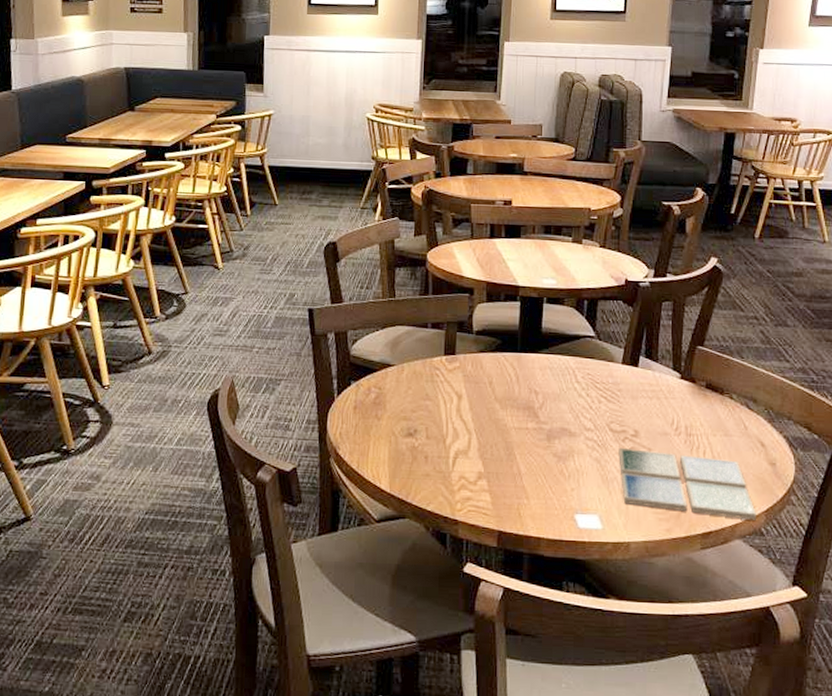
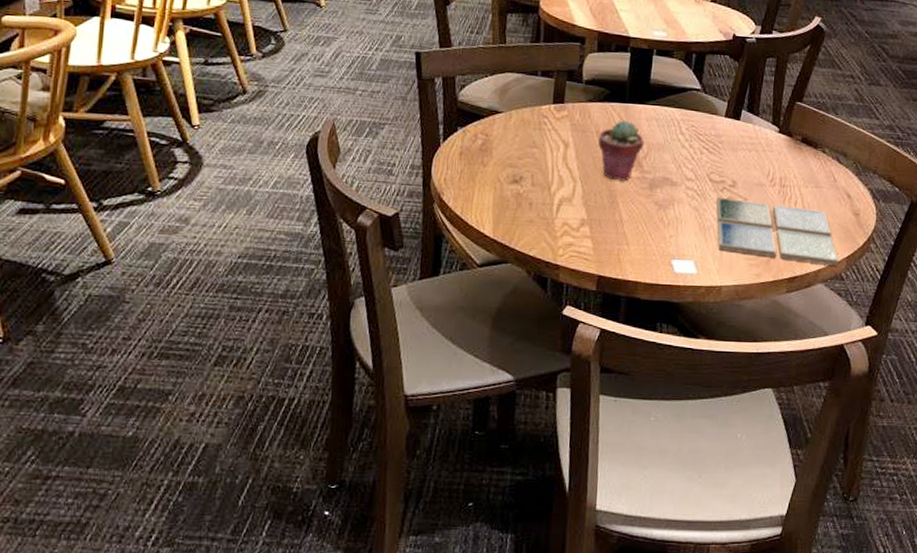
potted succulent: none [491,370,539,432] -> present [598,120,644,181]

